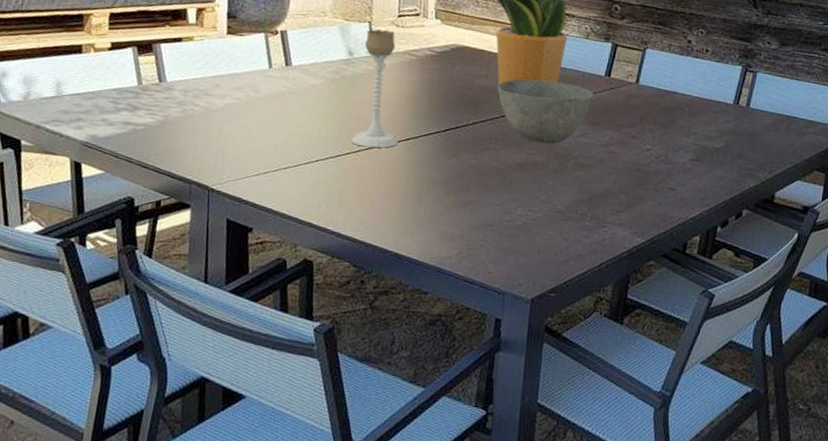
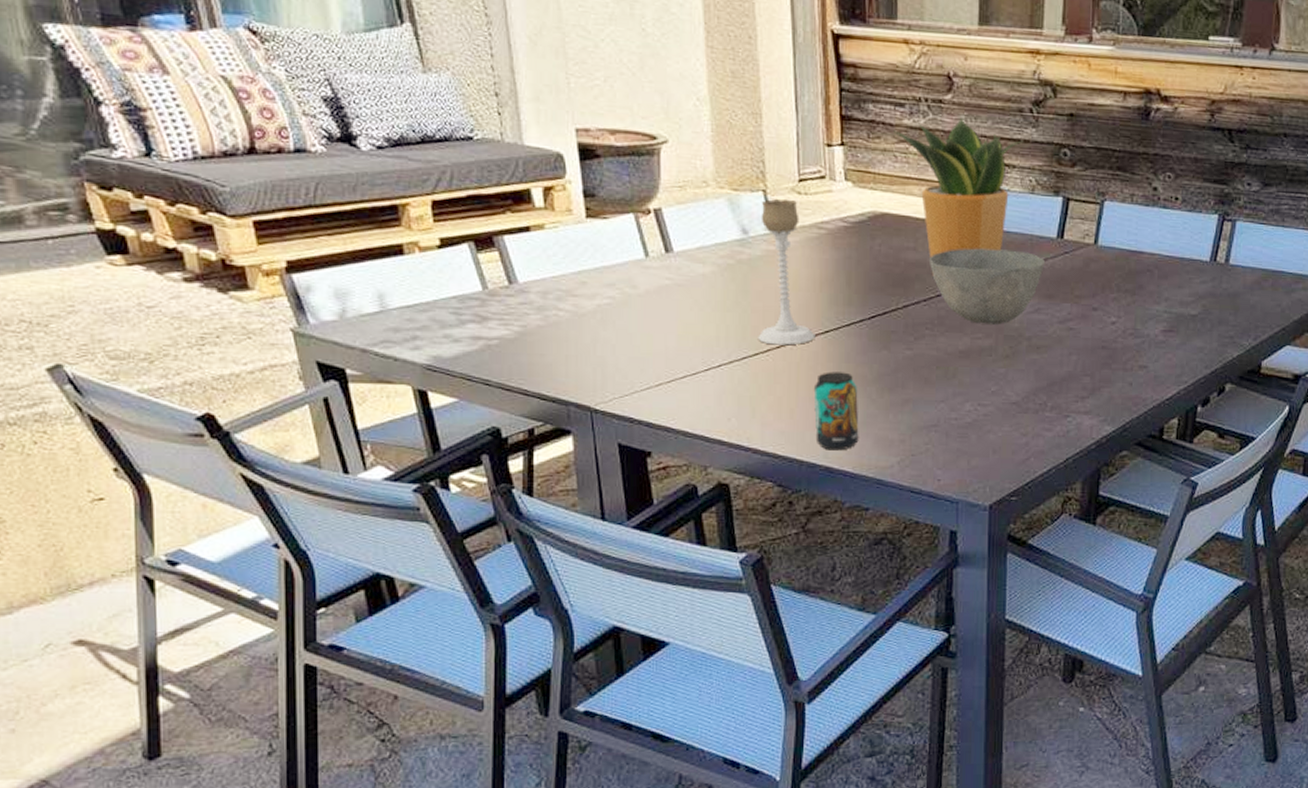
beverage can: none [389,172,429,240] -> present [813,372,859,451]

